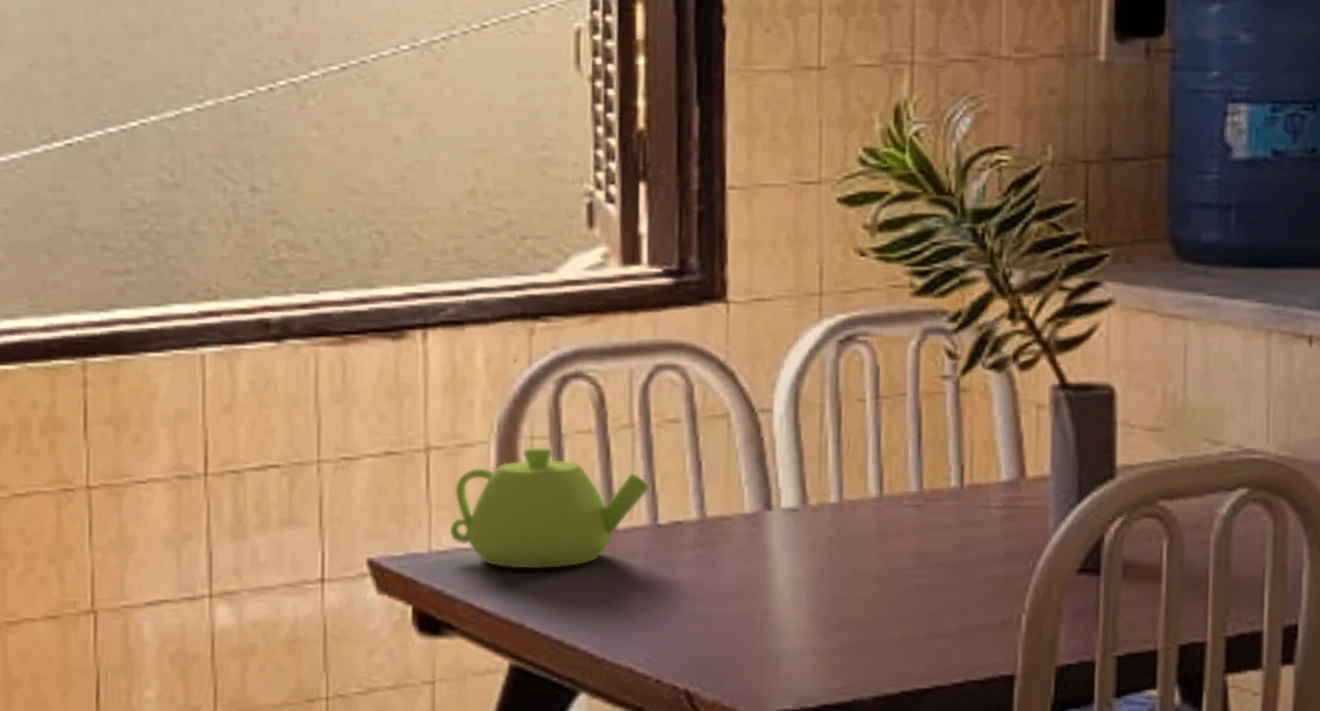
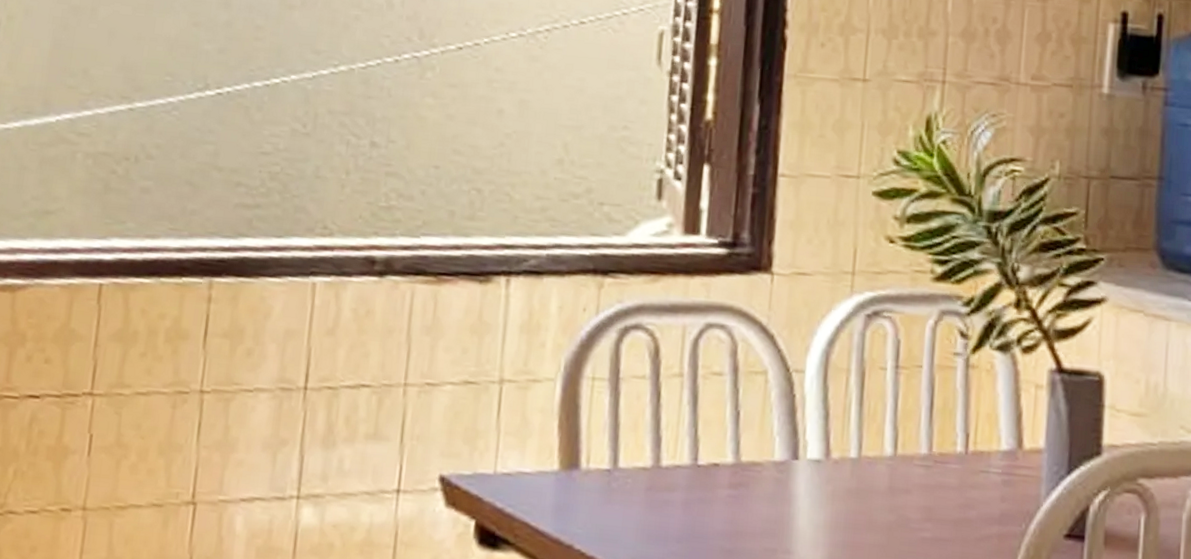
teapot: present [449,447,650,569] -> none [513,387,693,497]

